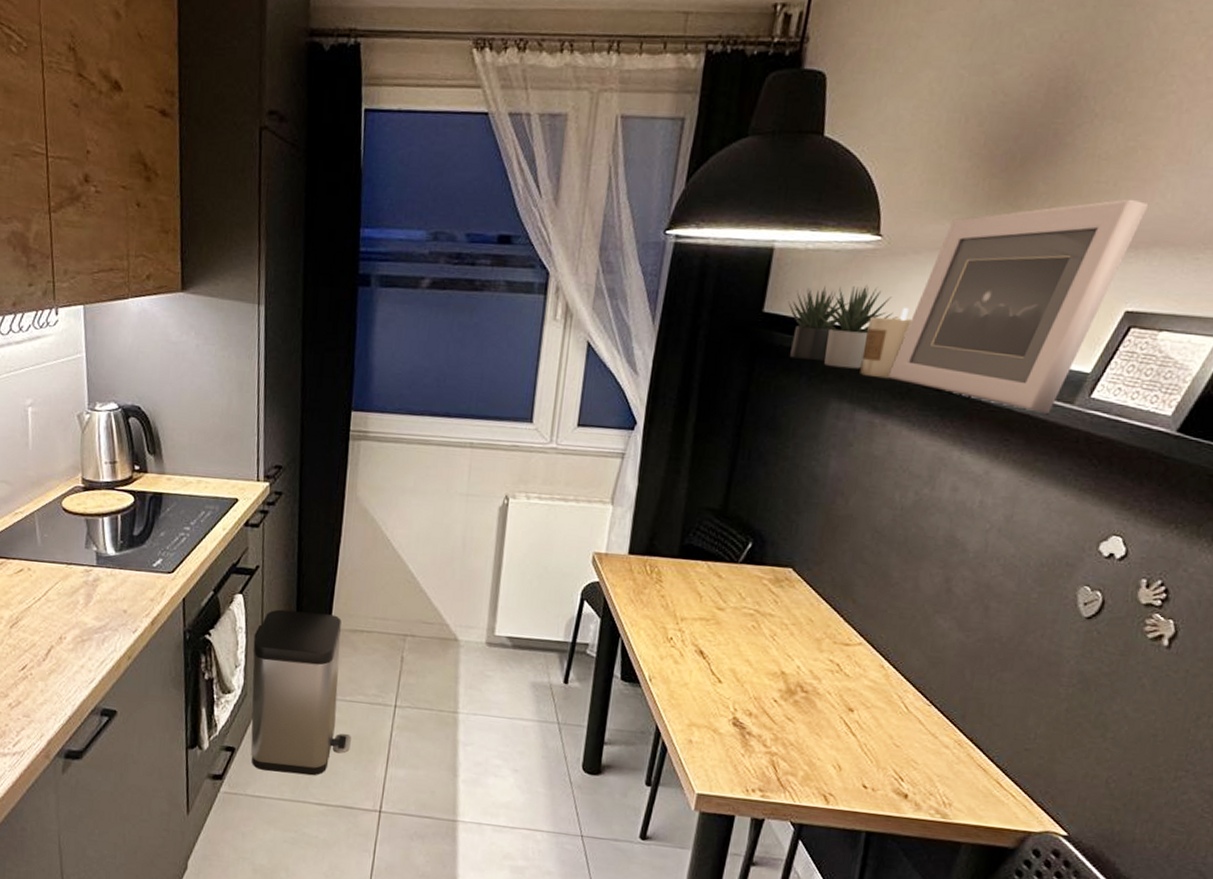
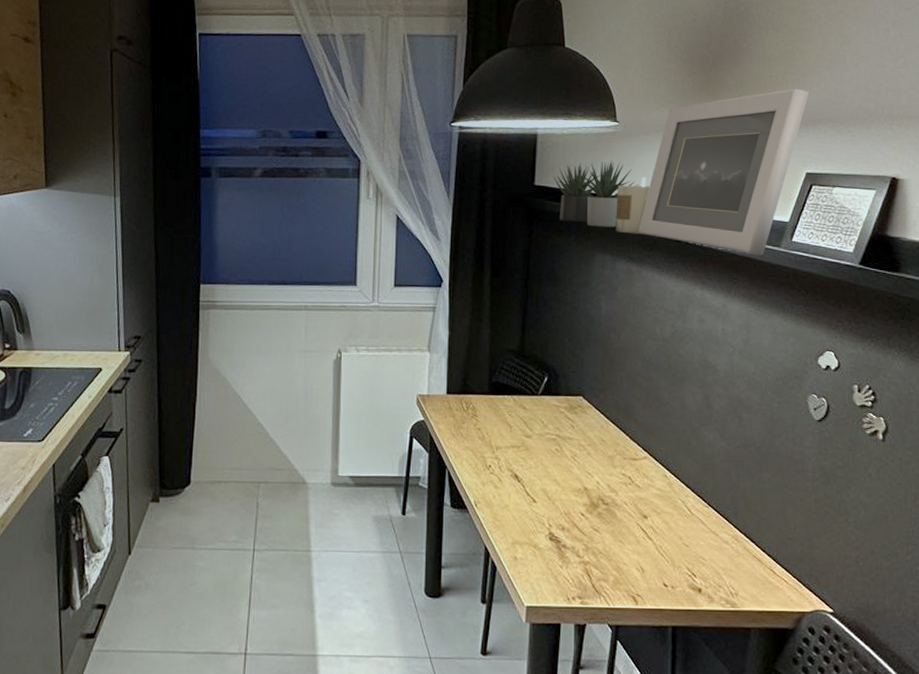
pedal bin: present [250,609,351,776] -> none [120,467,215,625]

